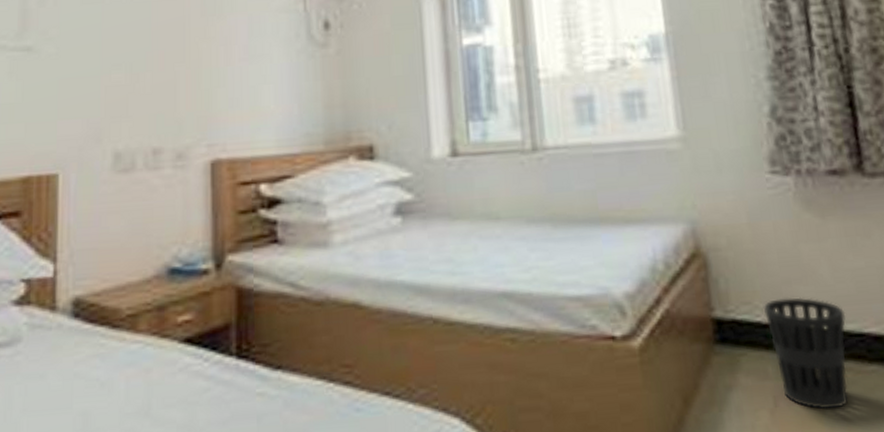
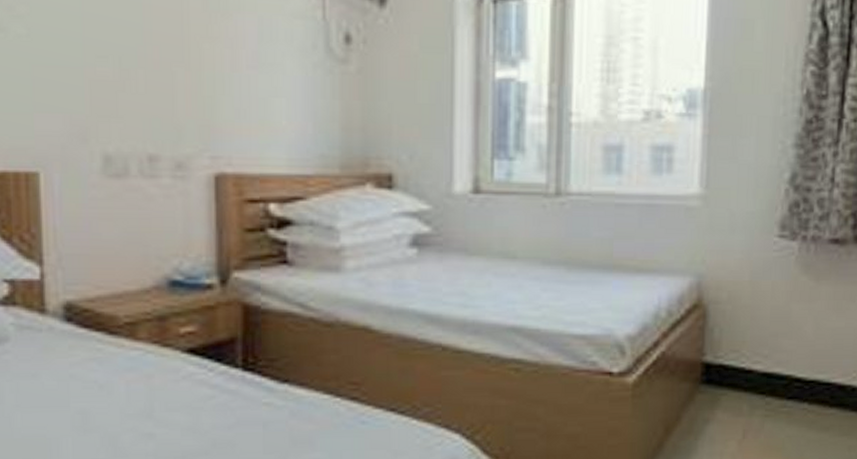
wastebasket: present [763,297,848,410] -> none [748,349,819,443]

